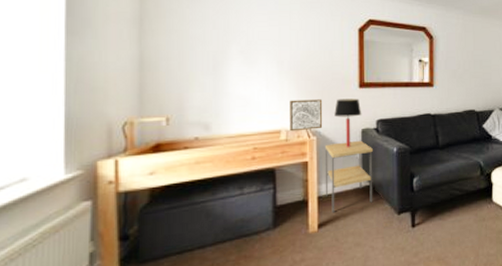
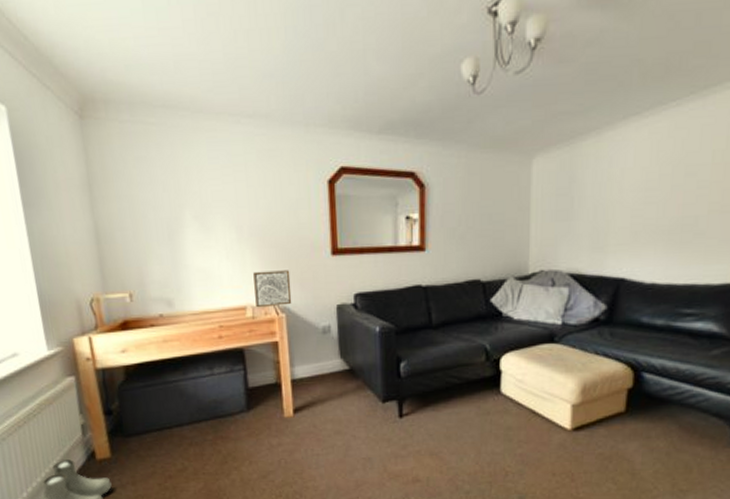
side table: present [324,140,374,213] -> none [295,318,353,398]
table lamp: present [334,98,362,148] -> none [304,268,337,327]

